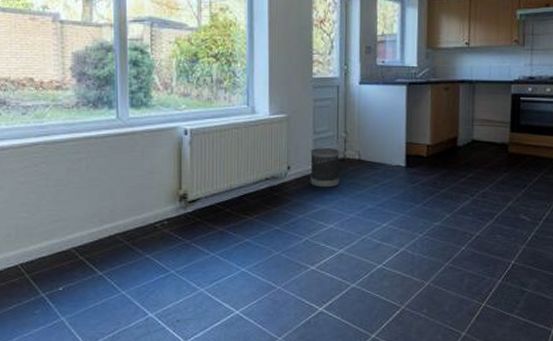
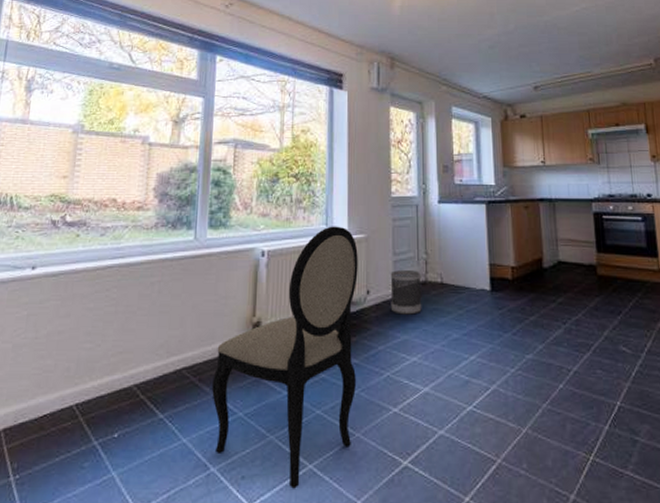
dining chair: none [145,106,279,329] -> present [212,226,358,489]

